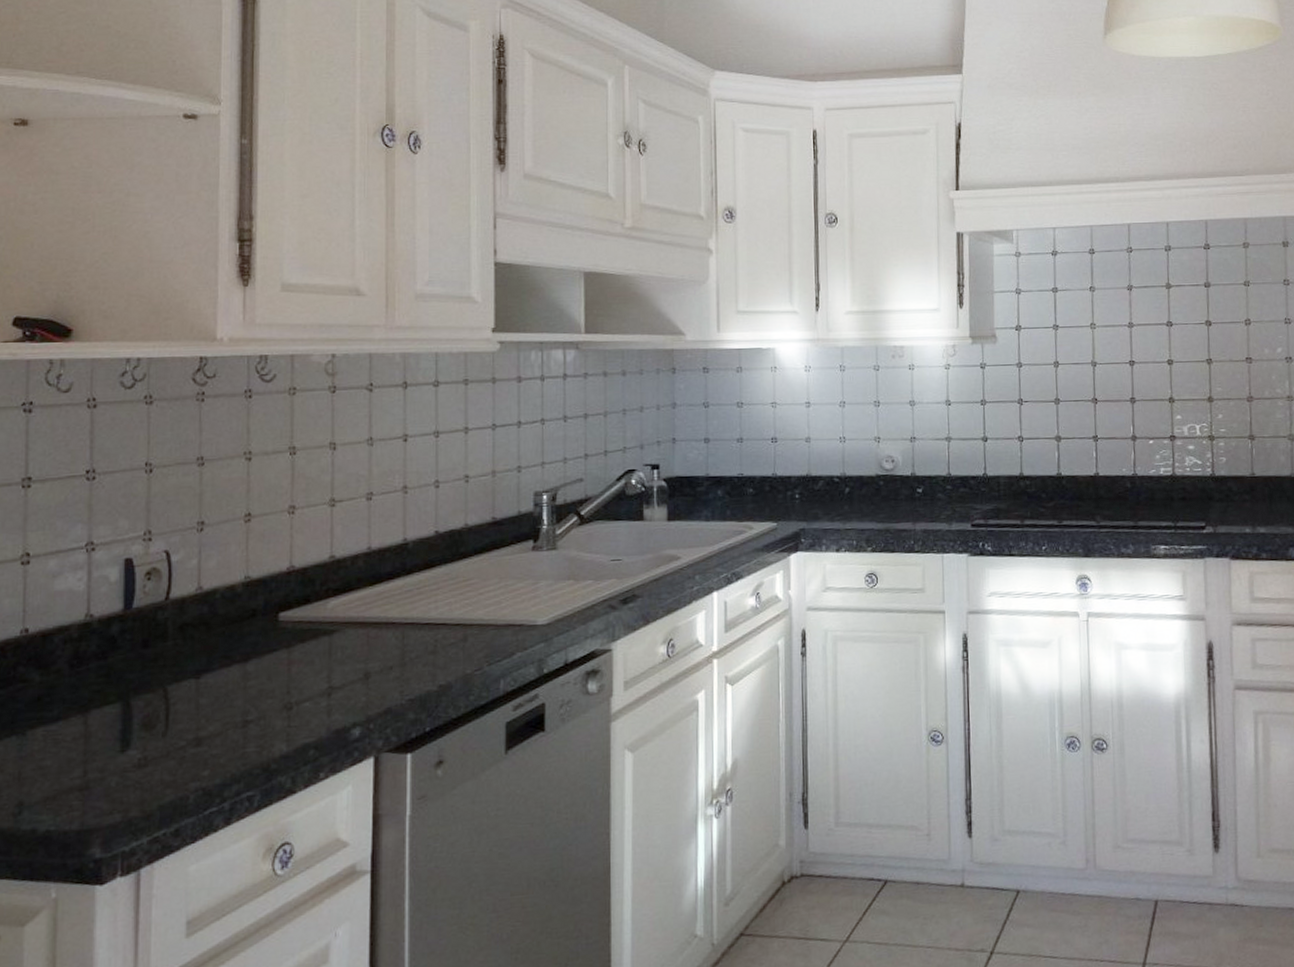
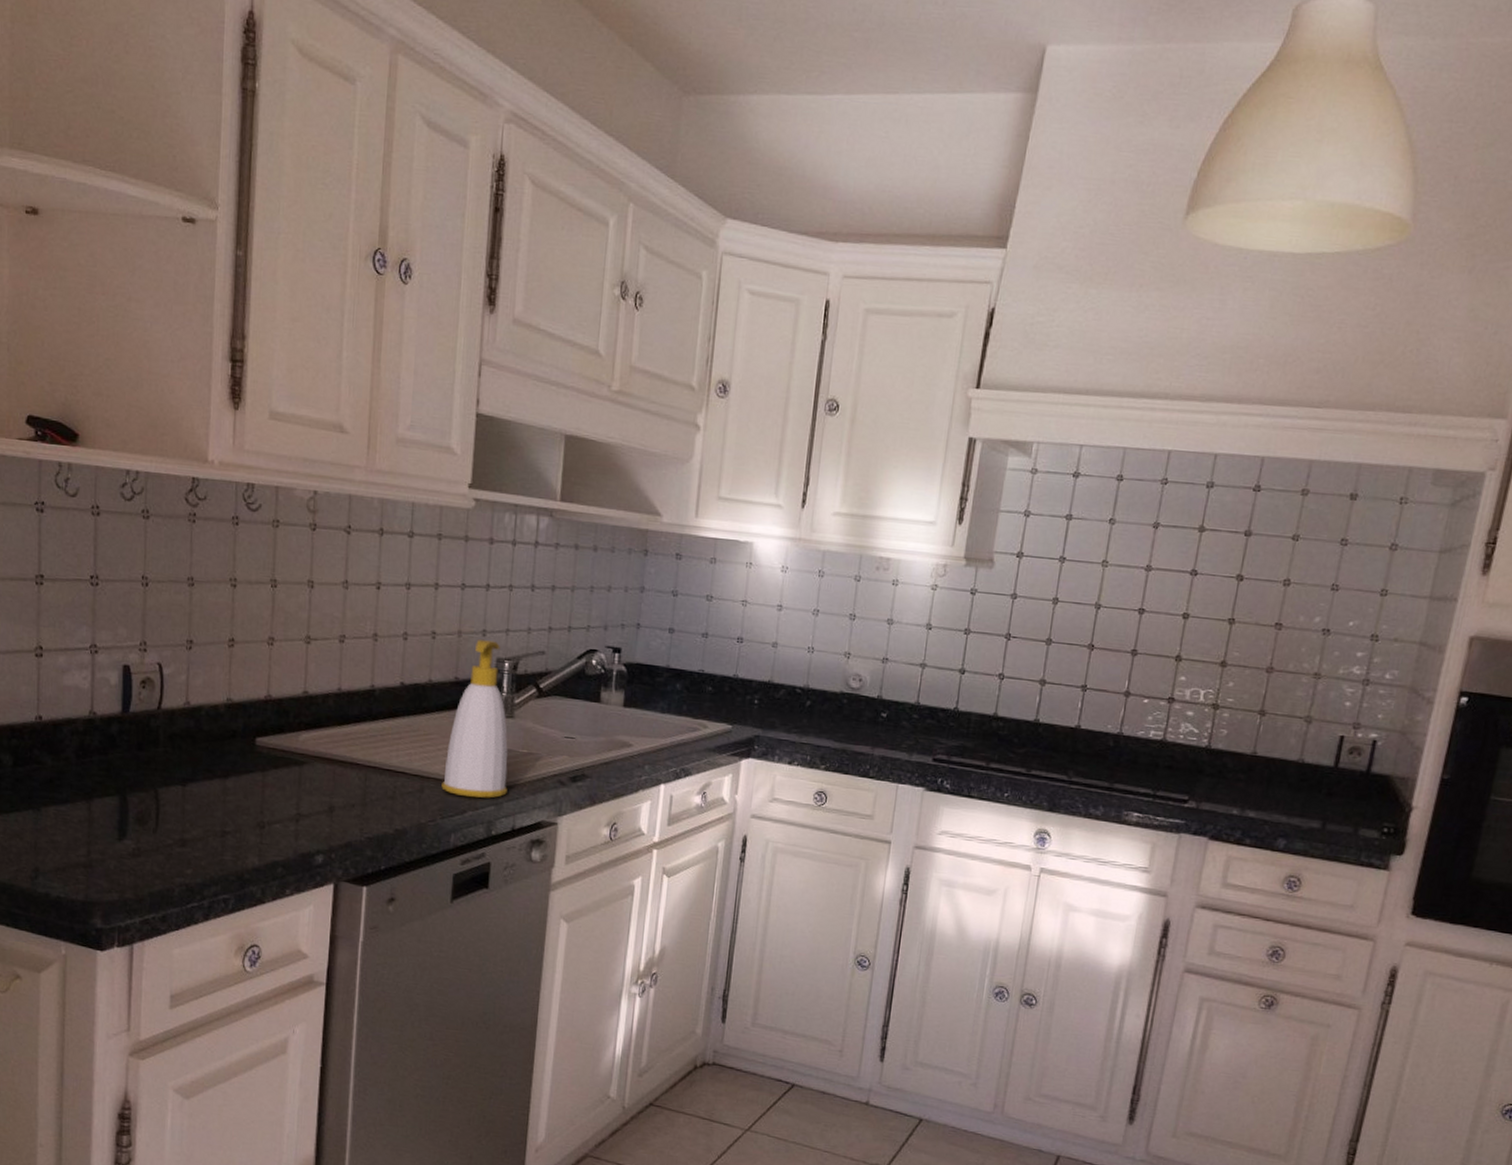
soap bottle: none [486,476,556,639] -> present [441,640,508,799]

